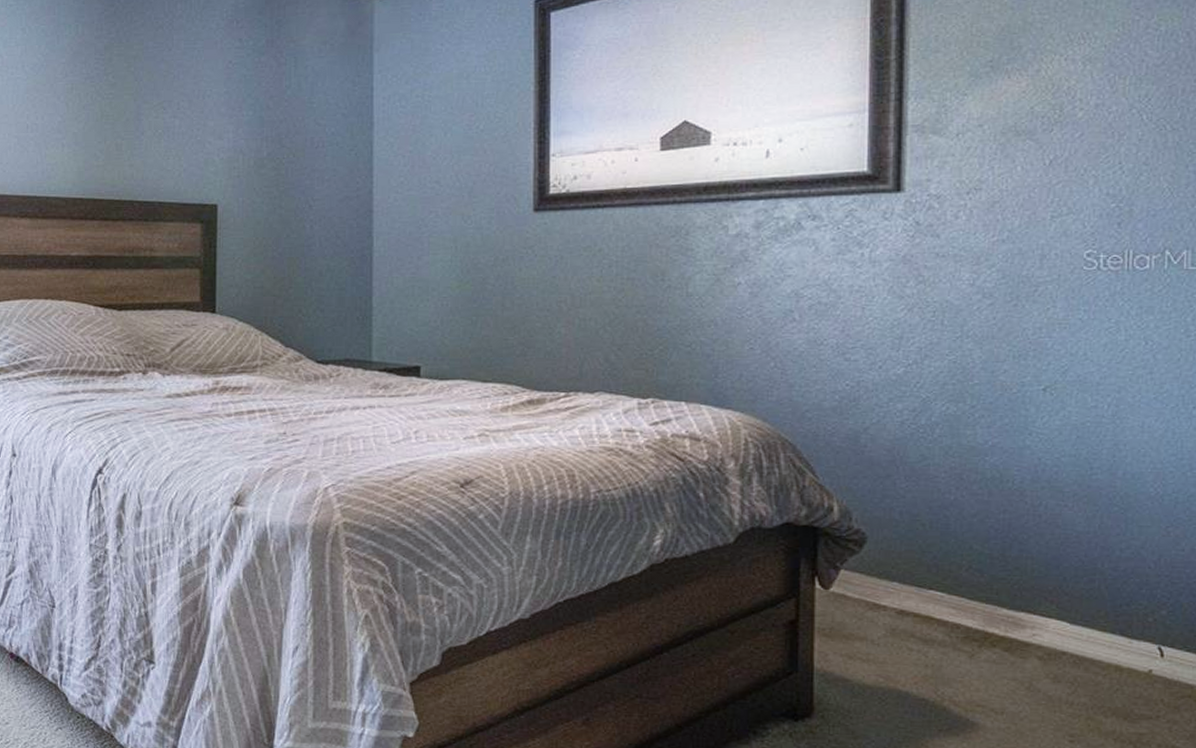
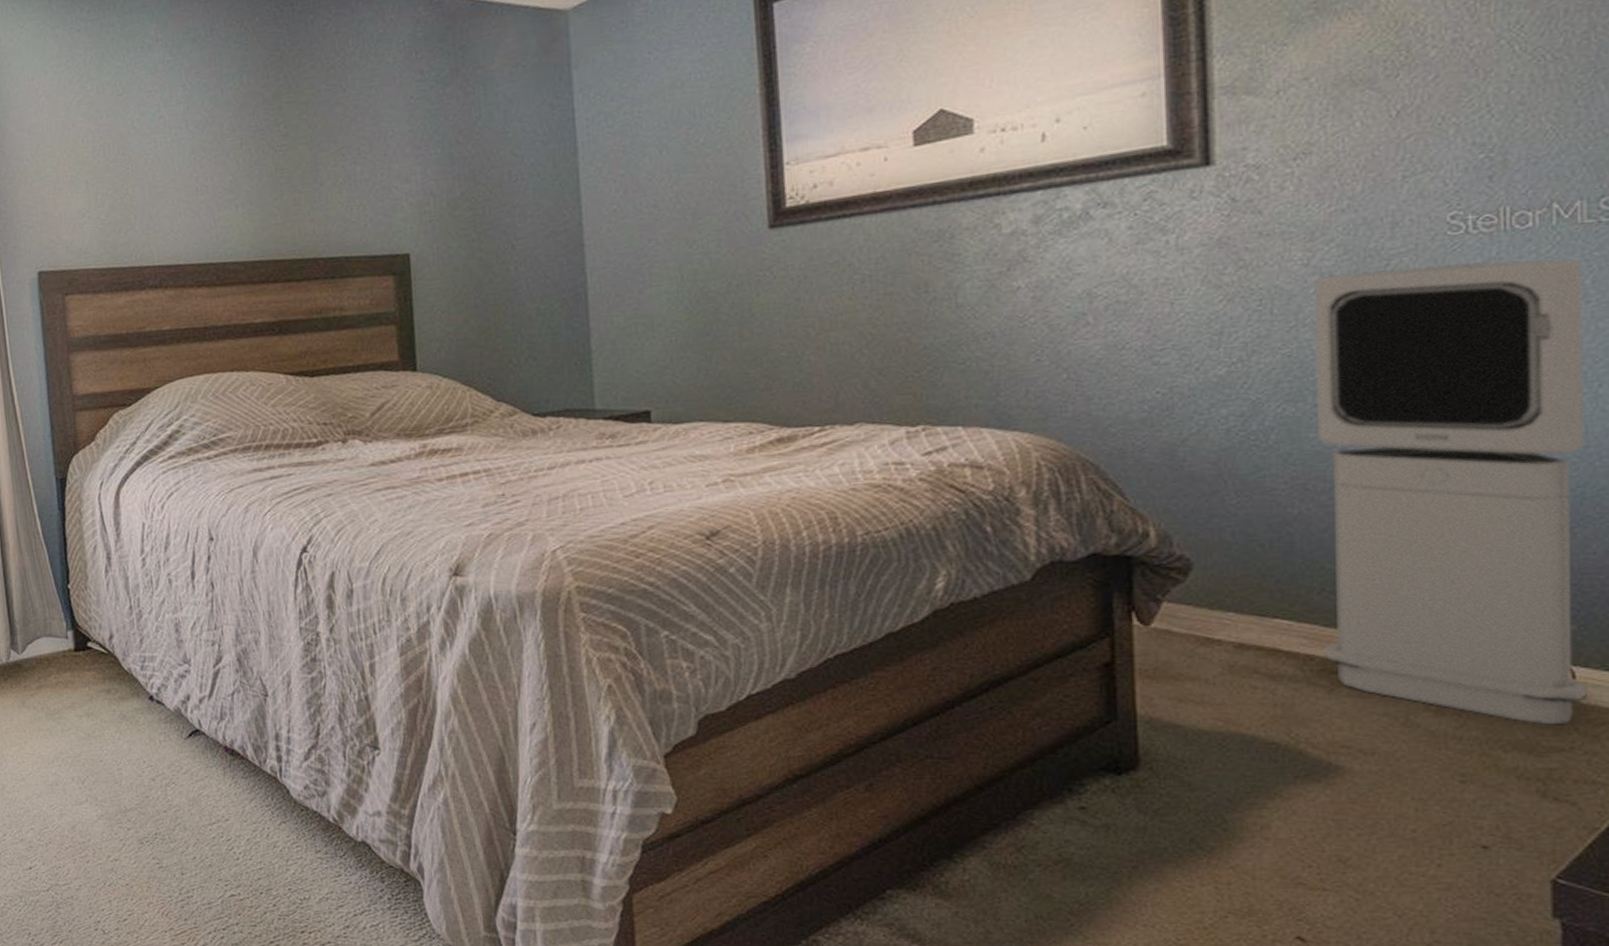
air purifier: none [967,295,1186,696] -> present [1315,259,1589,725]

